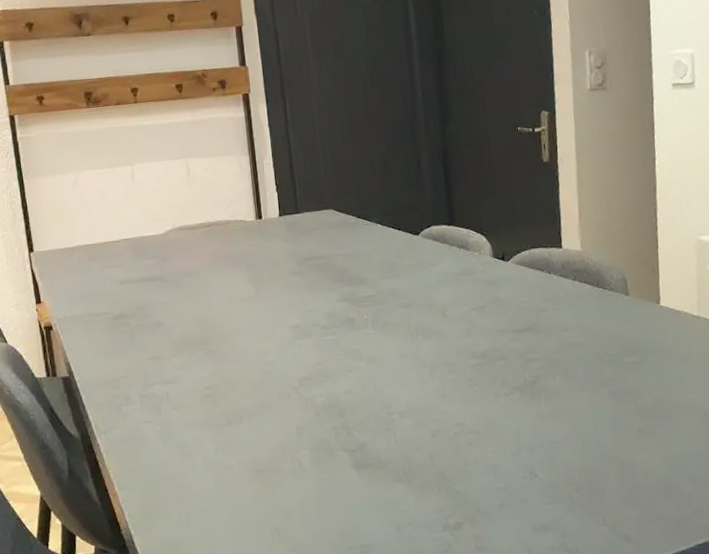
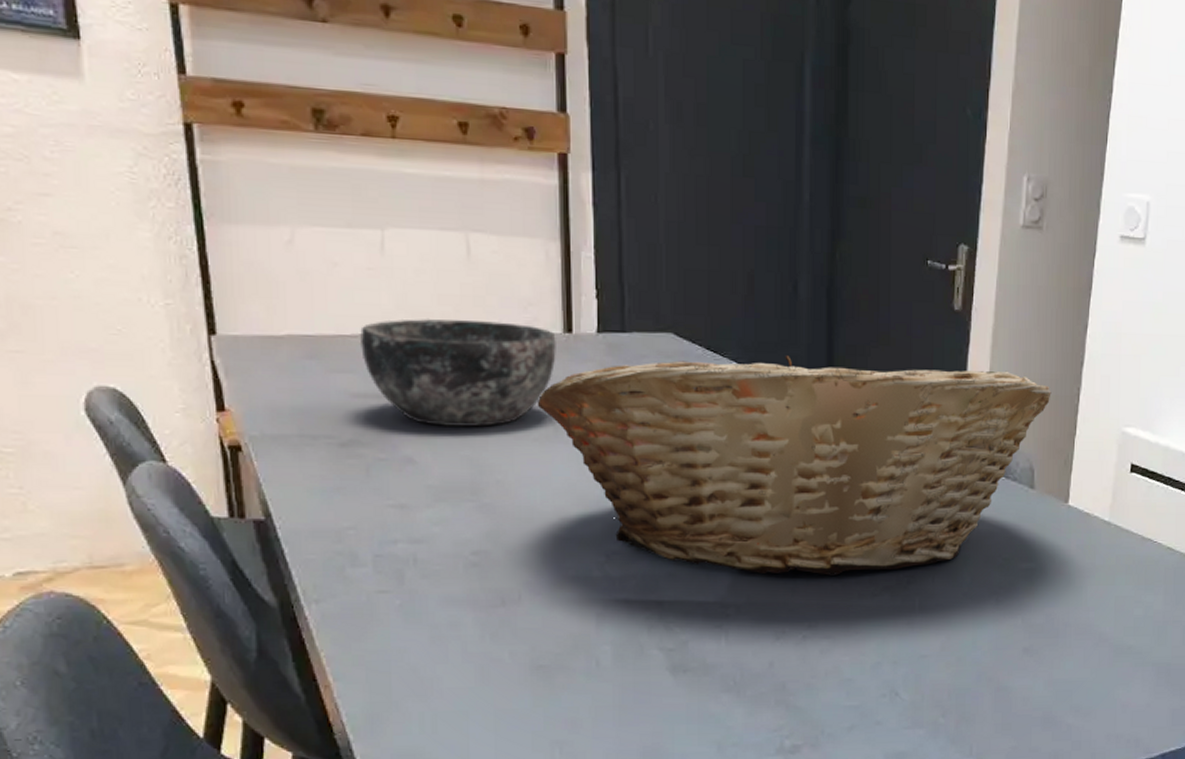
bowl: none [122,217,253,298] -> present [360,318,556,428]
fruit basket: none [242,203,633,385] -> present [537,355,1052,576]

